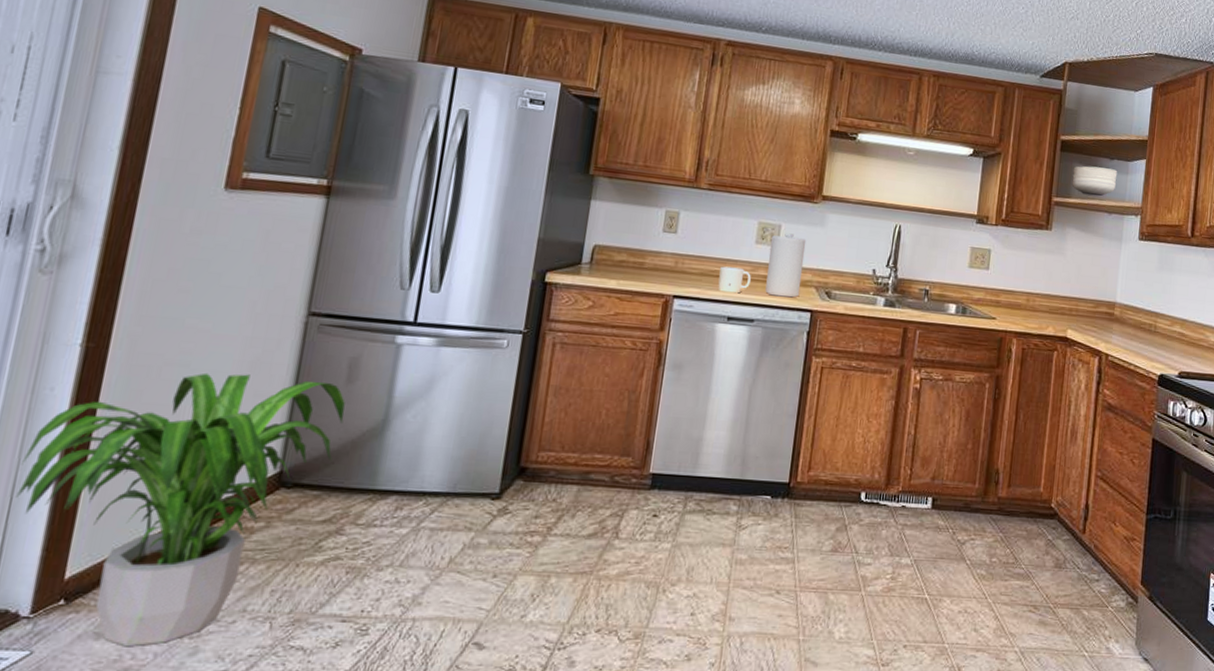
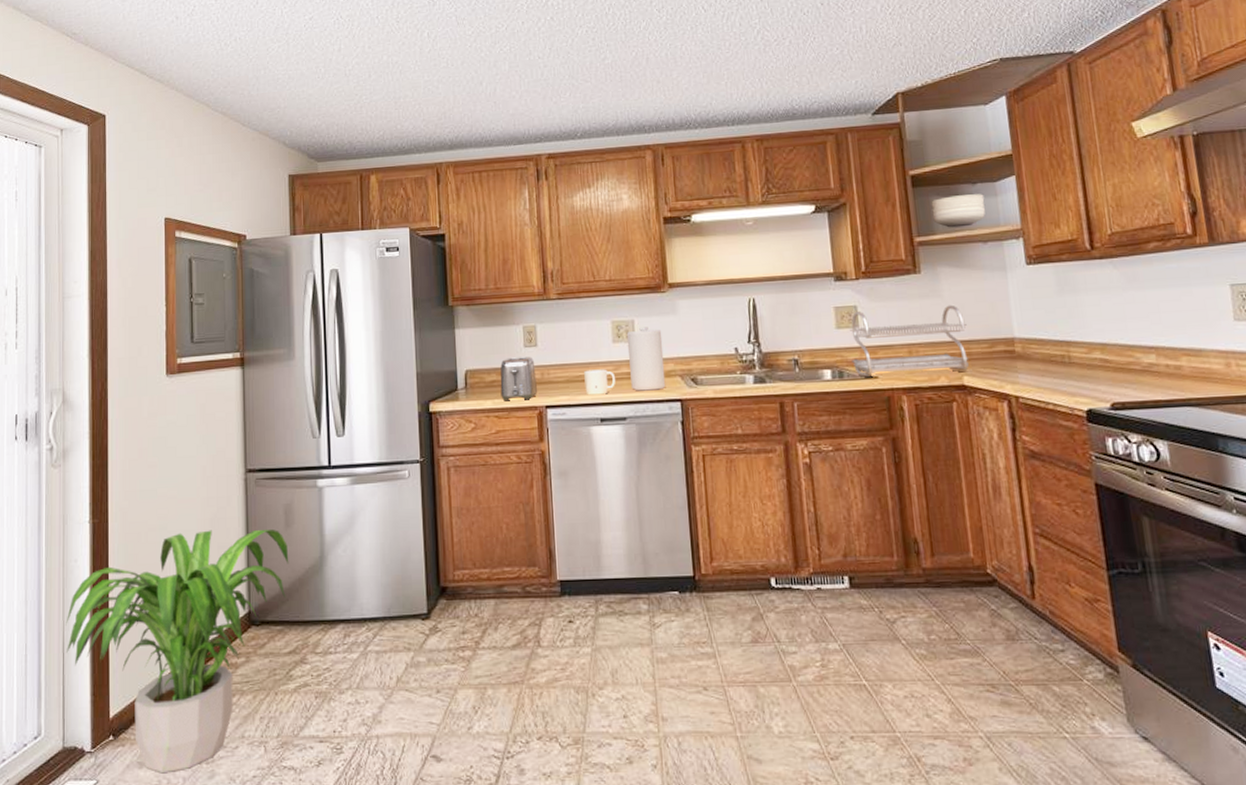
toaster: none [627,239,671,287] -> present [500,356,538,402]
dish rack: none [976,254,1080,325] -> present [850,305,969,378]

